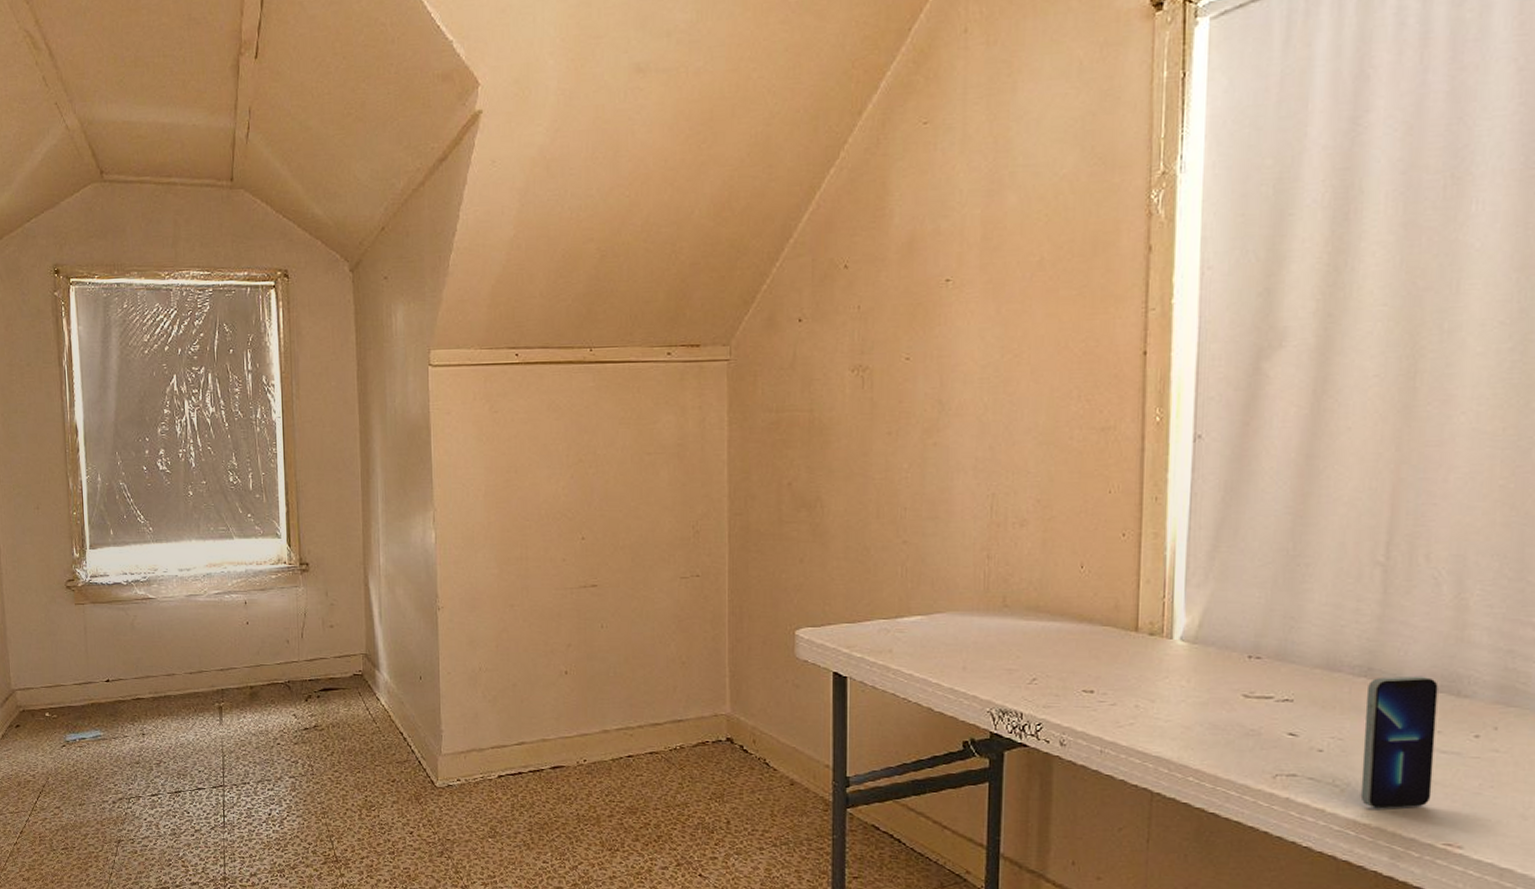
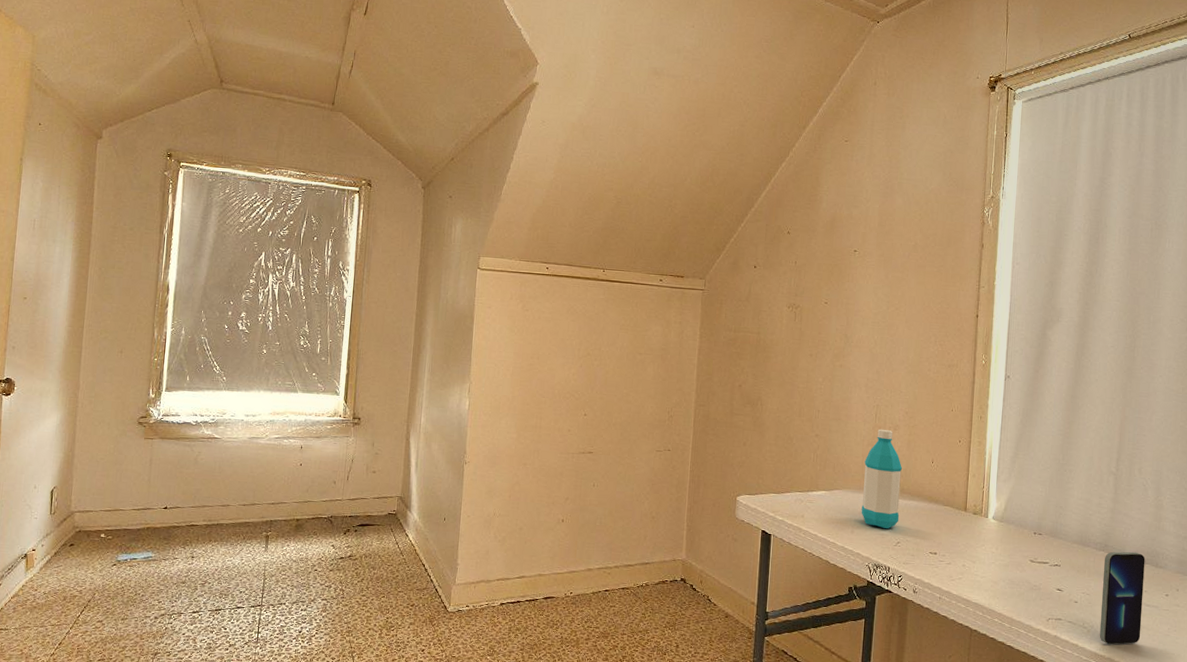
water bottle: none [976,526,1036,662] -> present [861,429,903,529]

